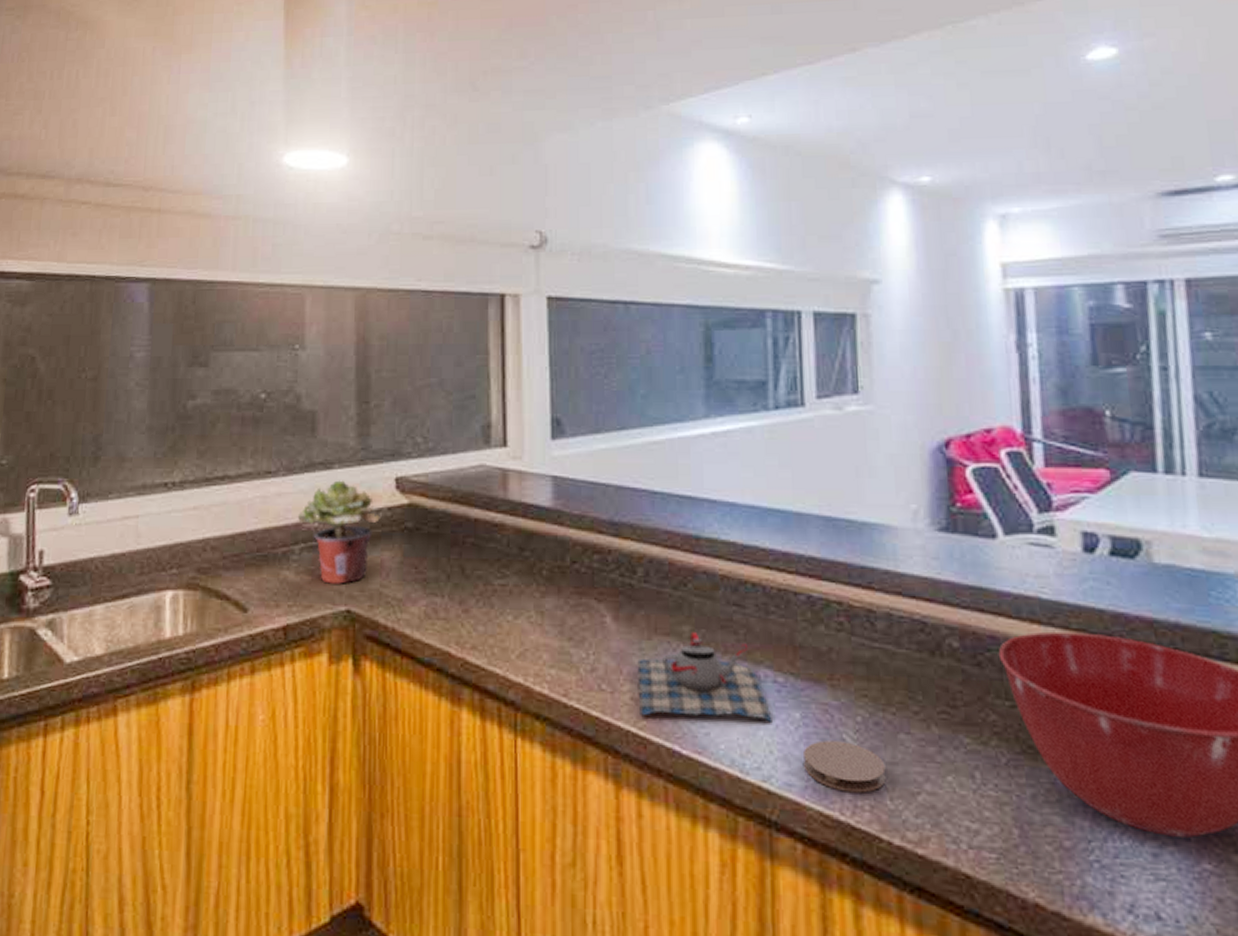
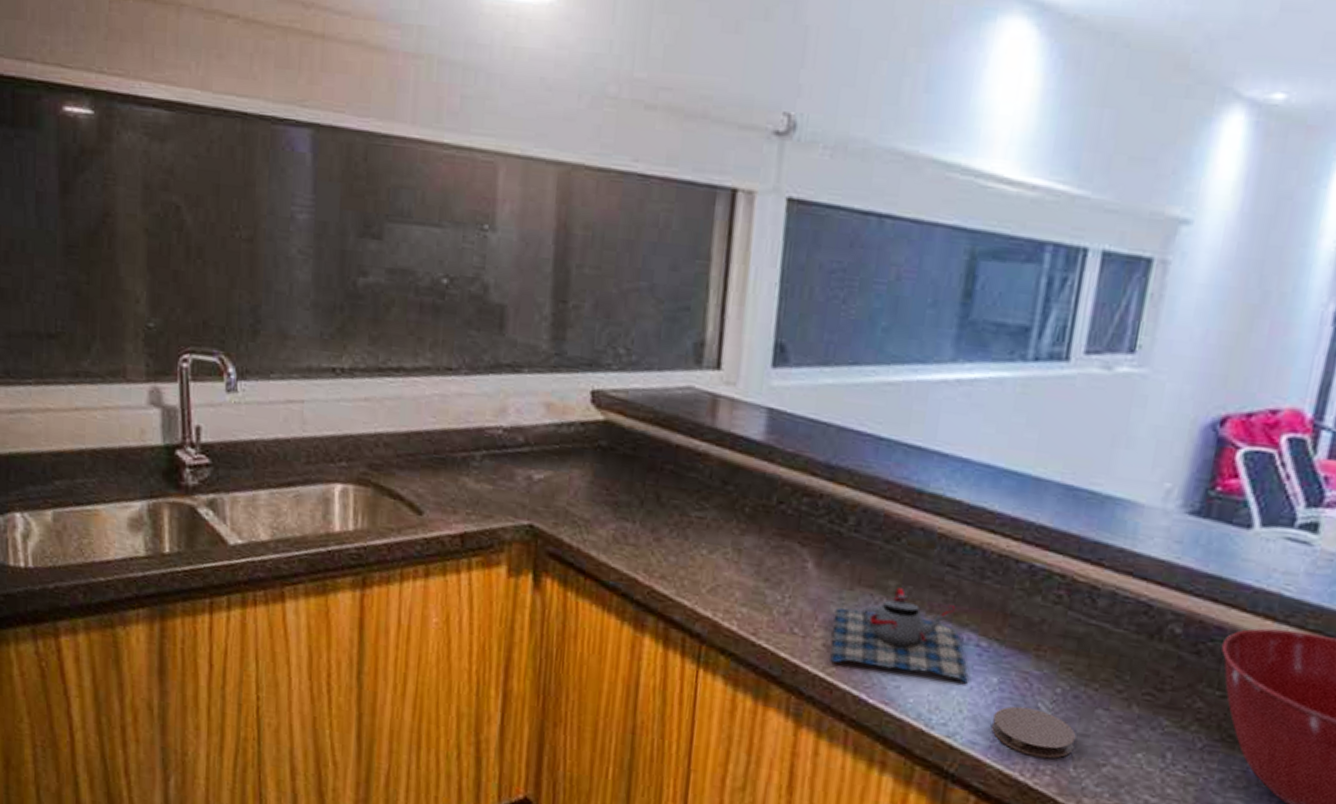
potted plant: present [297,480,380,584] -> none [479,386,572,498]

